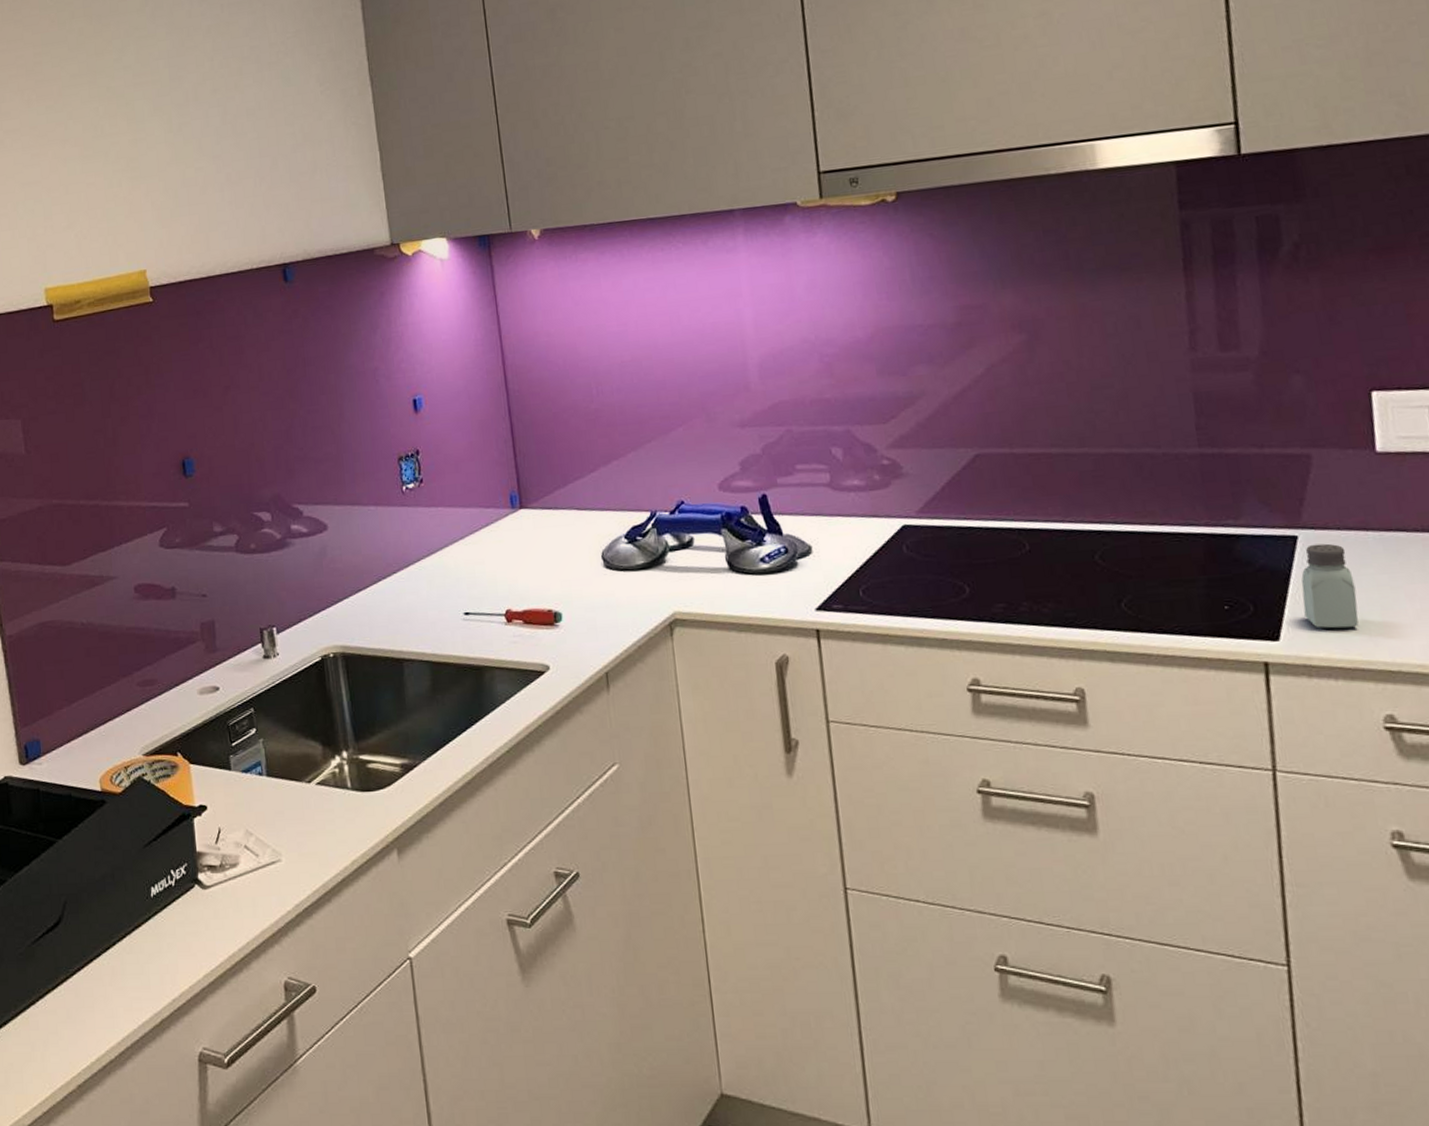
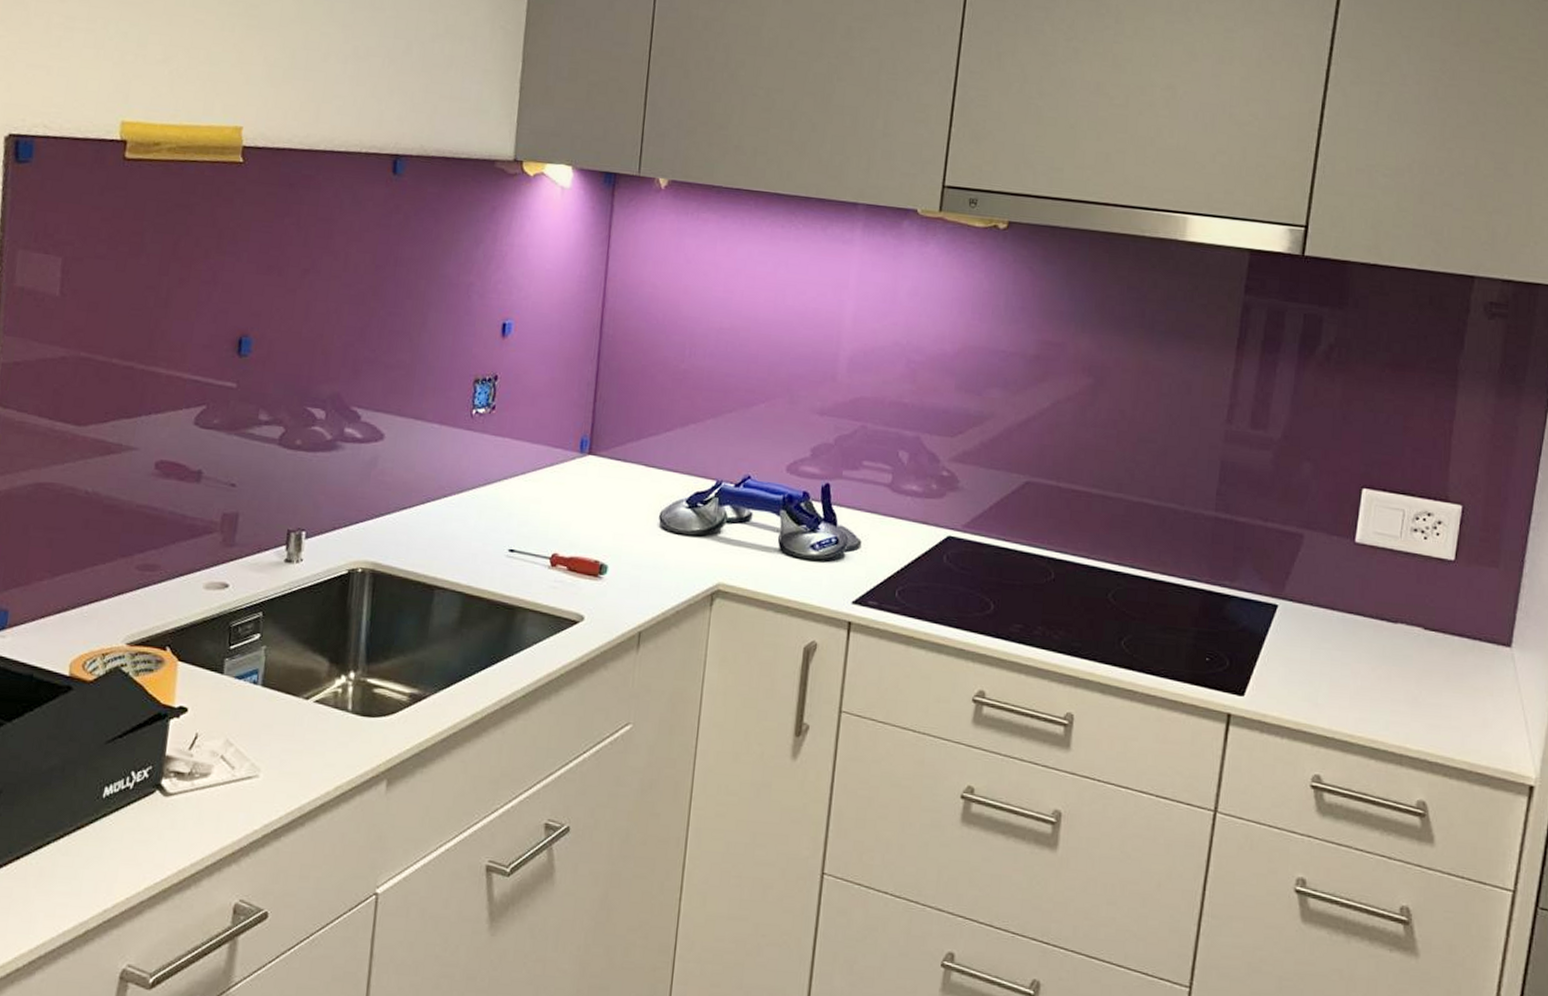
saltshaker: present [1301,543,1359,629] -> none [1269,614,1314,694]

